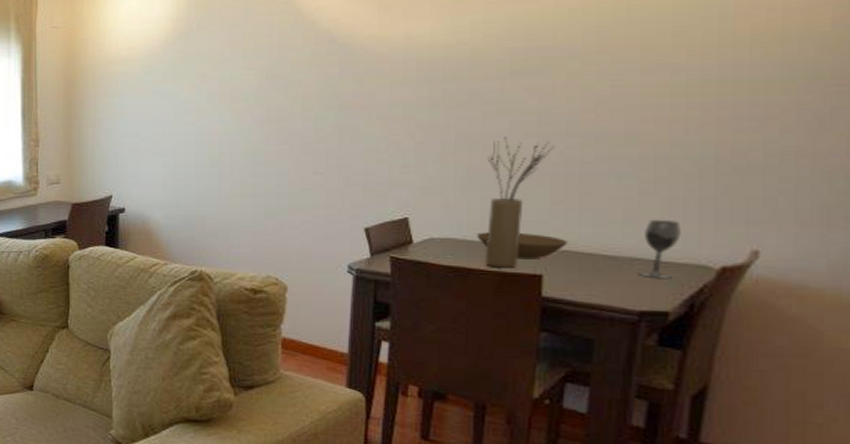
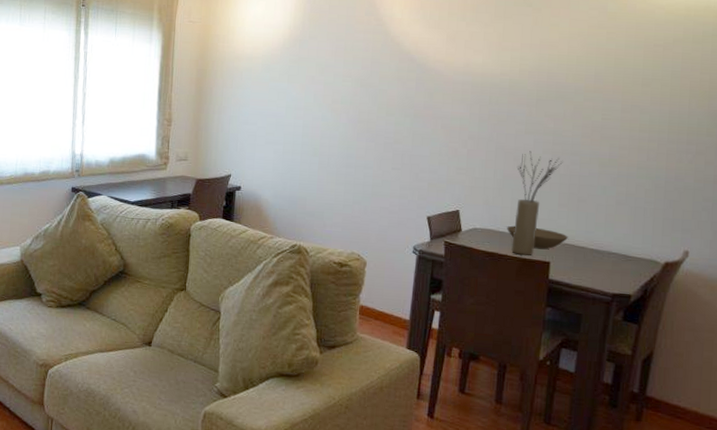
wine glass: present [638,219,681,280] -> none [613,223,642,270]

